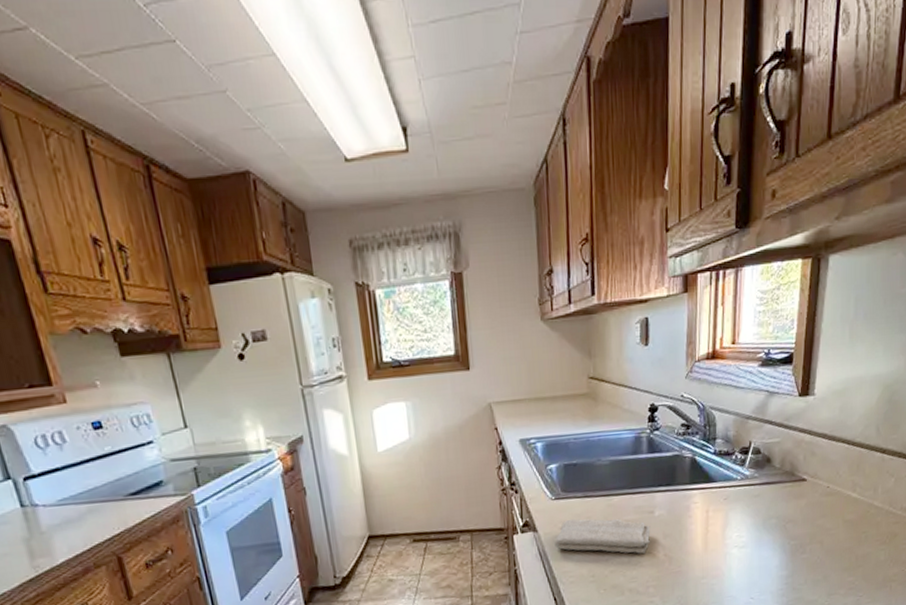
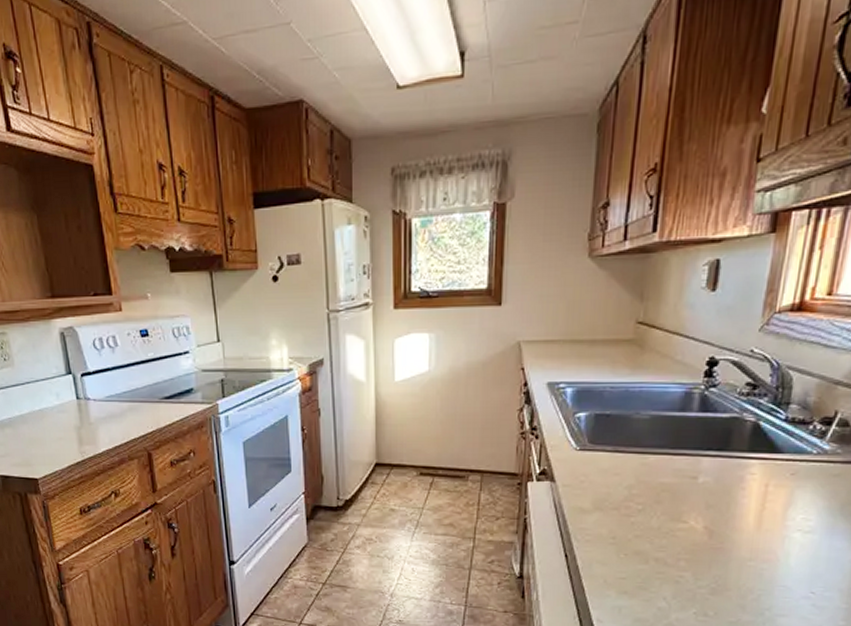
washcloth: present [554,519,651,554] -> none [573,474,691,522]

